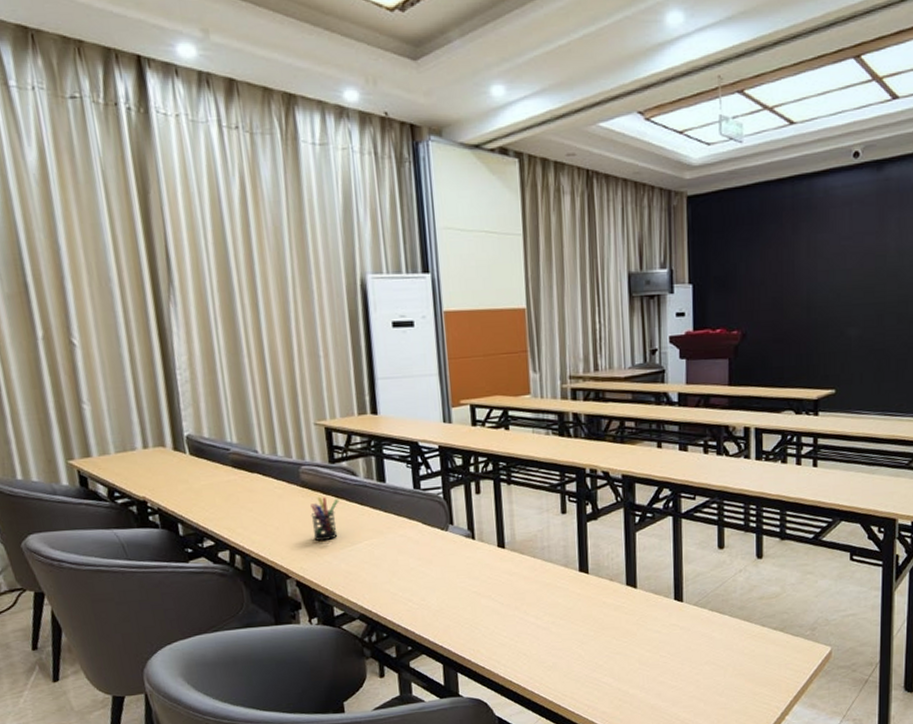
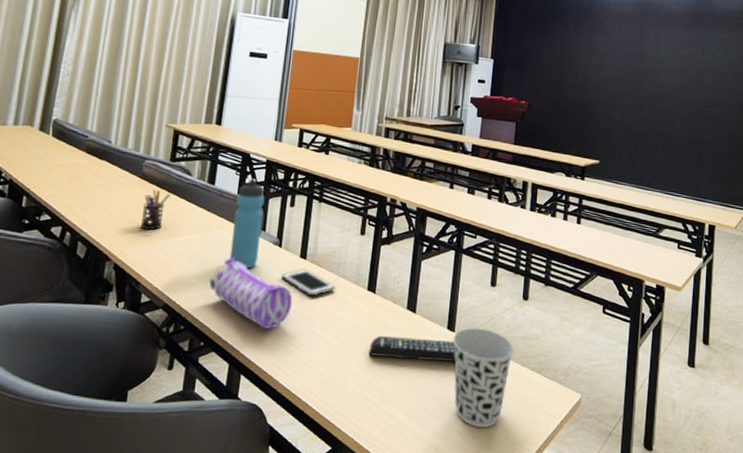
pencil case: none [404,557,499,625] -> present [209,258,293,329]
water bottle: none [413,470,452,567] -> present [229,179,265,269]
cell phone: none [481,558,543,586] -> present [281,268,336,297]
remote control: none [591,611,688,638] -> present [369,336,456,363]
cup: none [682,594,752,692] -> present [452,327,514,427]

